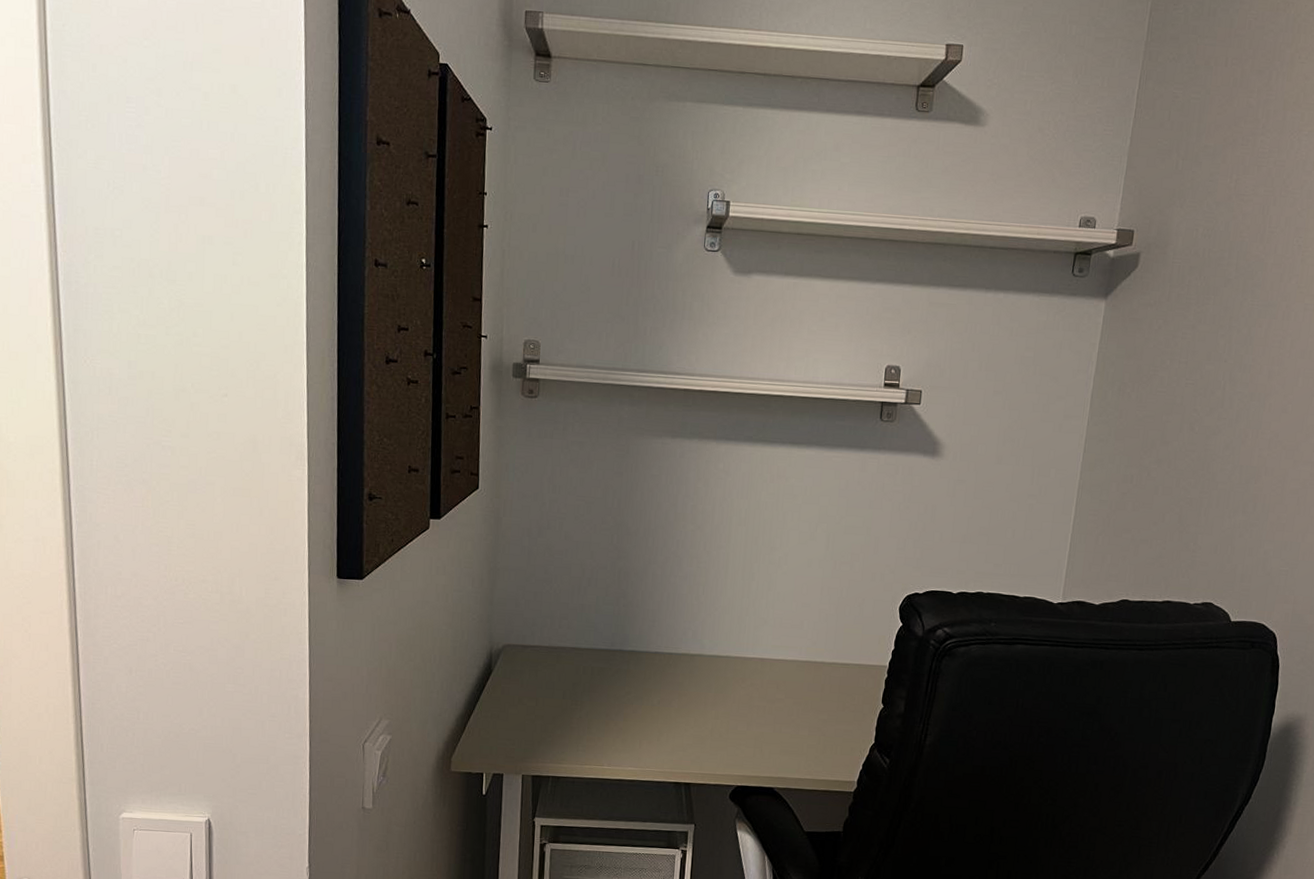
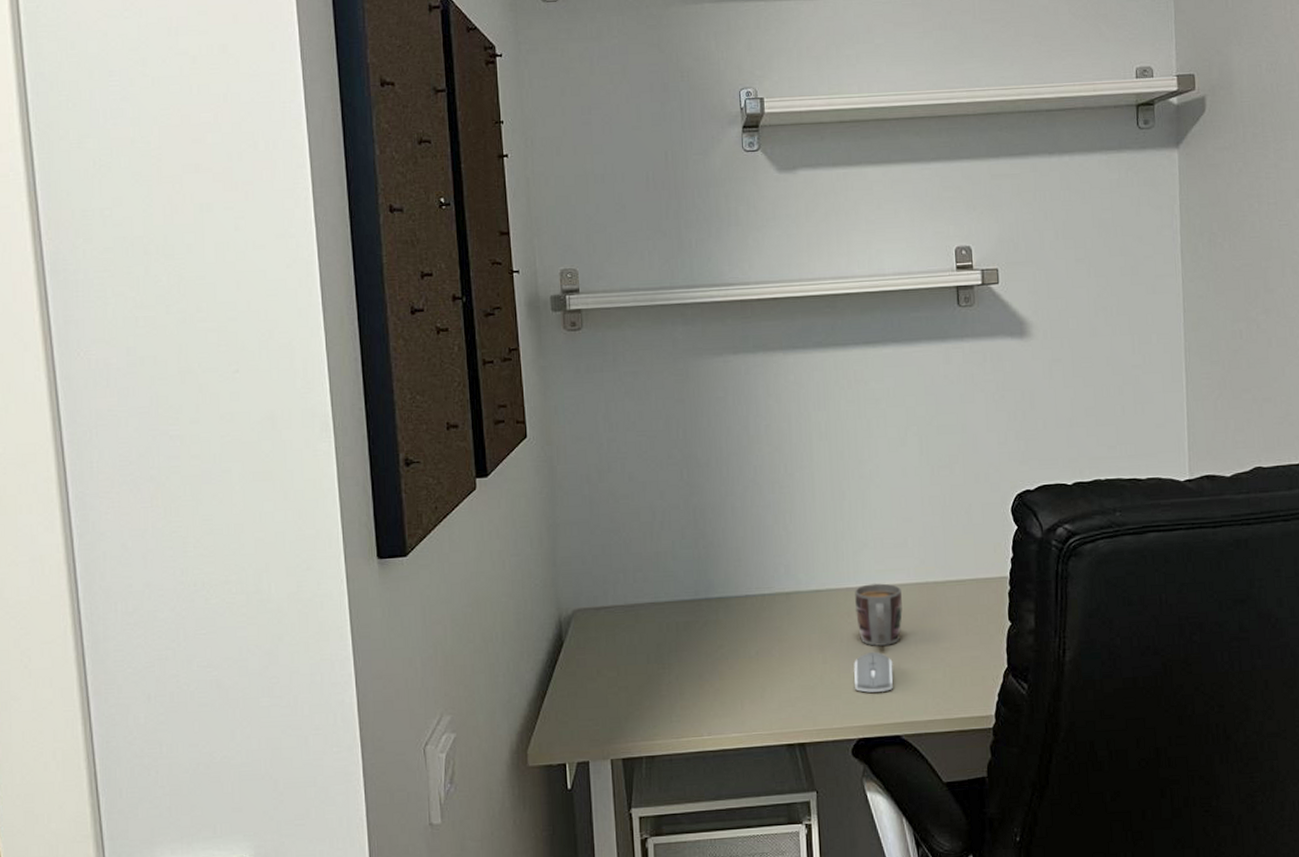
computer mouse: none [740,714,776,750] -> present [854,651,894,693]
mug: none [749,656,792,711] -> present [855,583,903,646]

